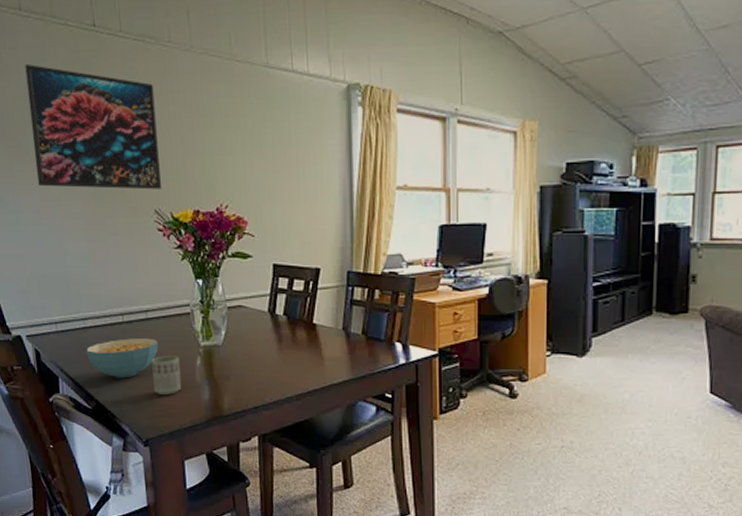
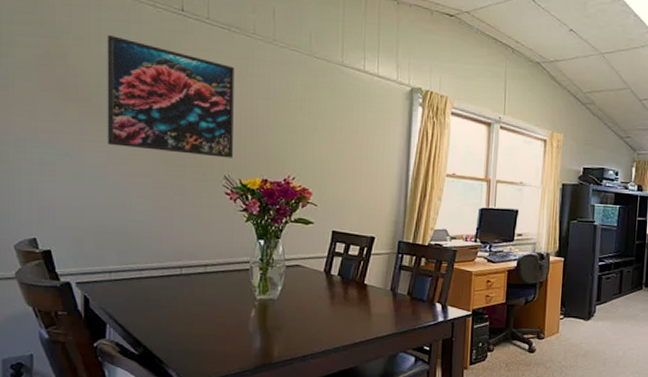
cereal bowl: present [86,338,159,378] -> none [139,289,215,327]
cup: present [152,356,182,395] -> none [206,307,235,343]

